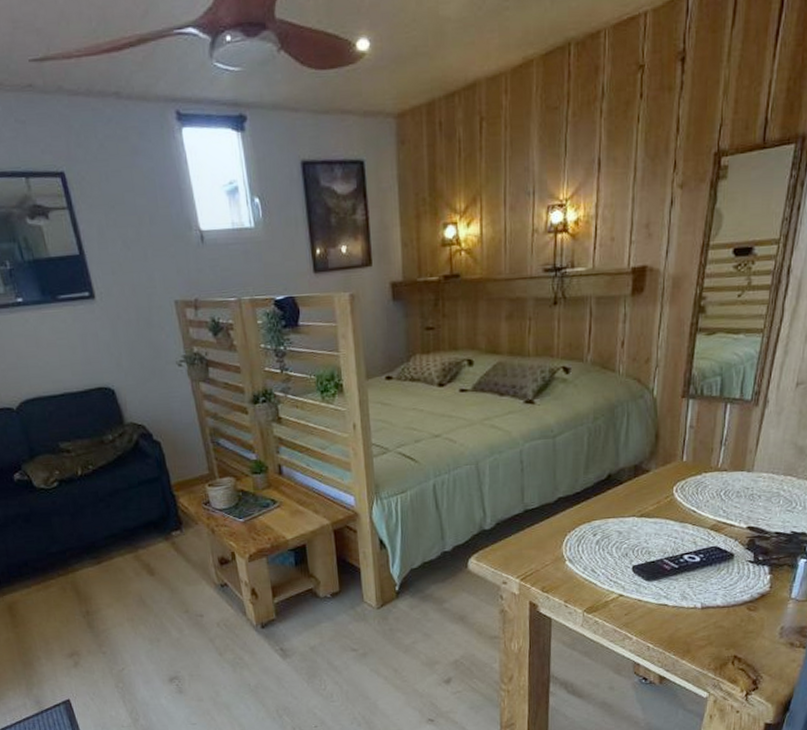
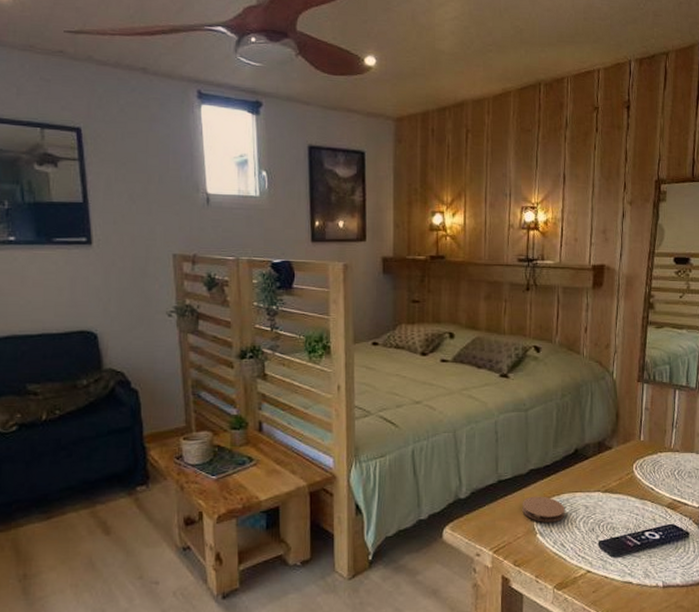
coaster: none [550,523,597,550] -> present [522,496,565,522]

